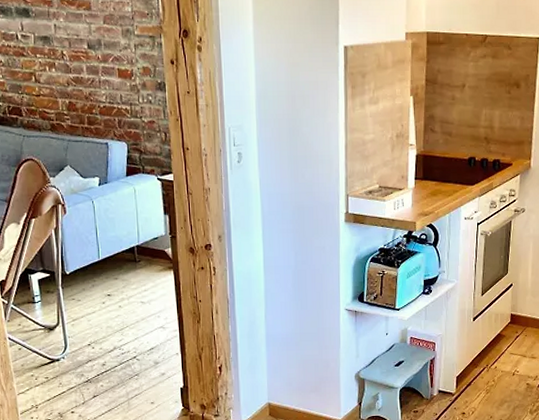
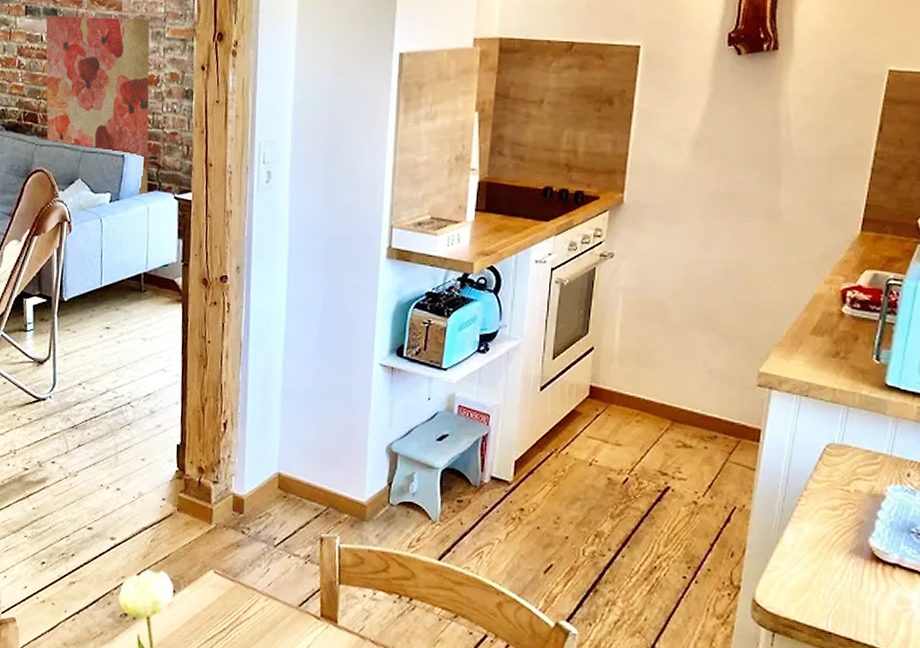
wall art: none [19,15,134,178] -> present [45,16,150,196]

